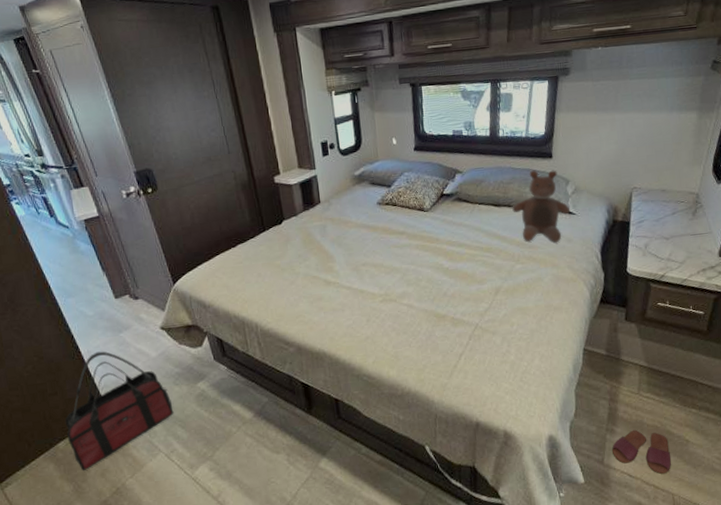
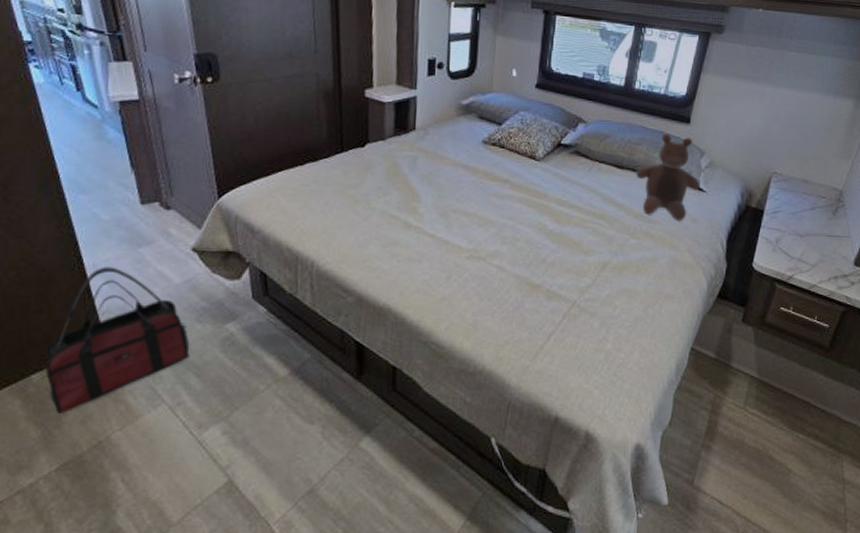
slippers: present [612,429,671,474] -> none [705,450,768,505]

